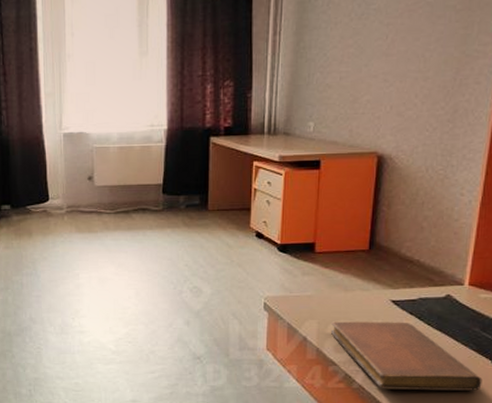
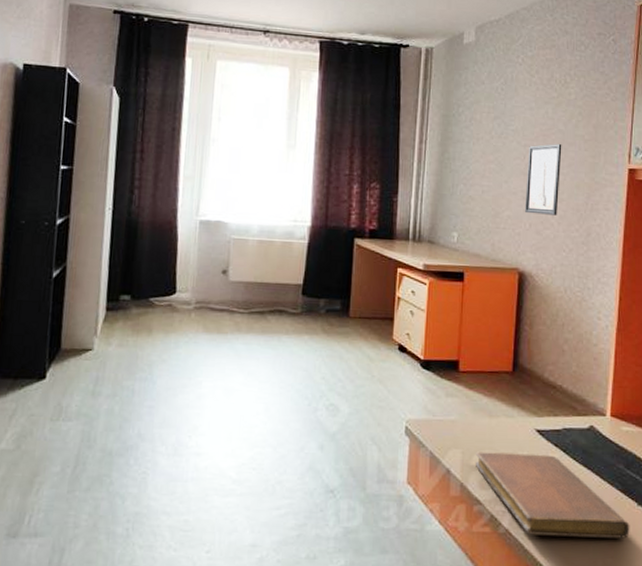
wall art: none [385,18,430,96] -> present [524,144,562,216]

